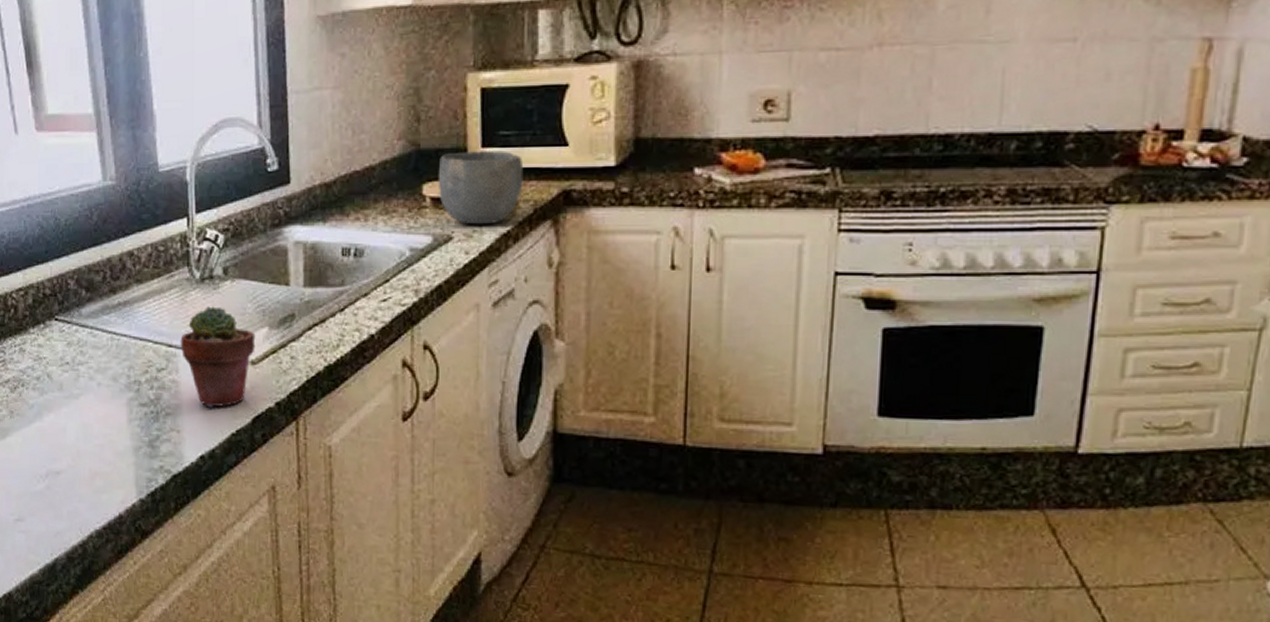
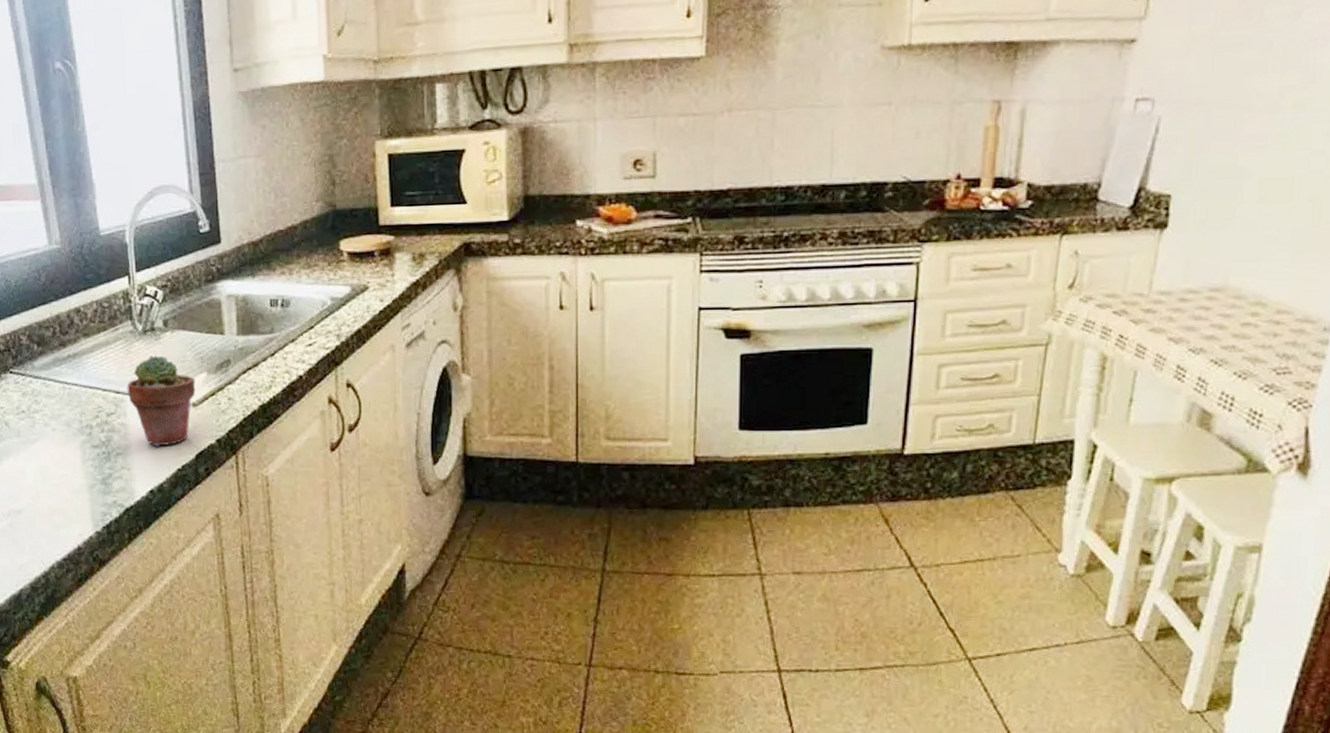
bowl: present [438,151,524,225] -> none [353,209,429,276]

